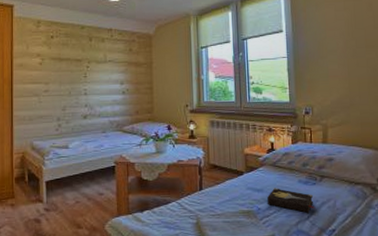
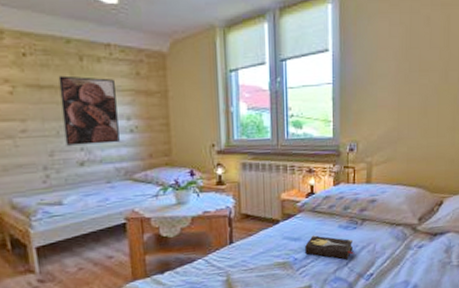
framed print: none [74,51,114,103] -> present [58,75,120,146]

